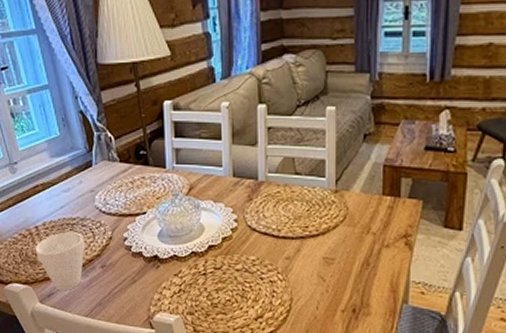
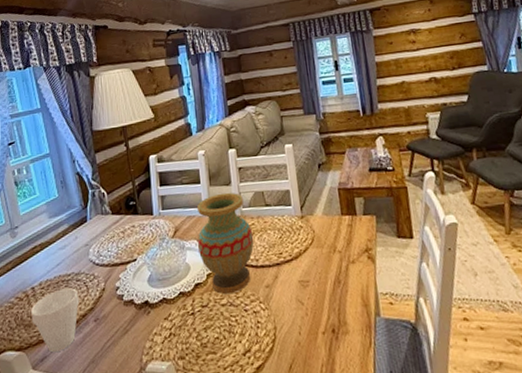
vase: none [213,153,278,261] -> present [197,192,254,295]

